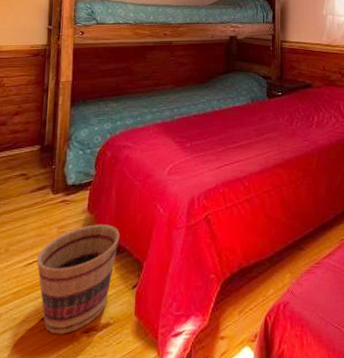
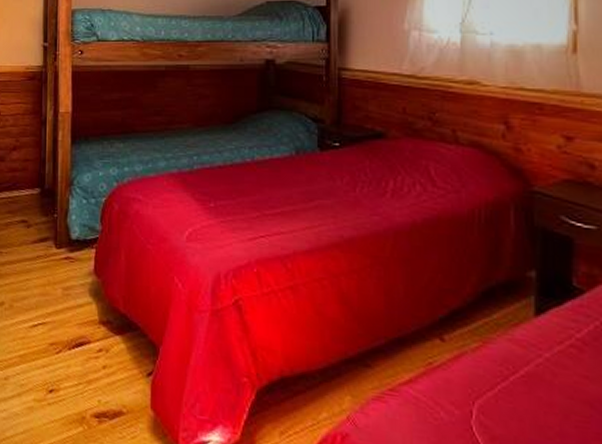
basket: present [36,224,120,335] -> none [42,290,131,414]

